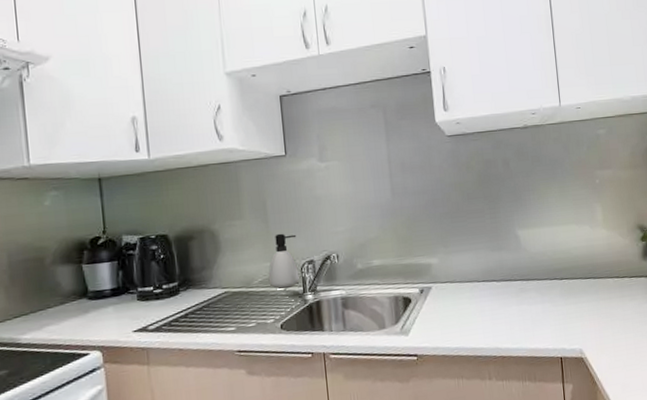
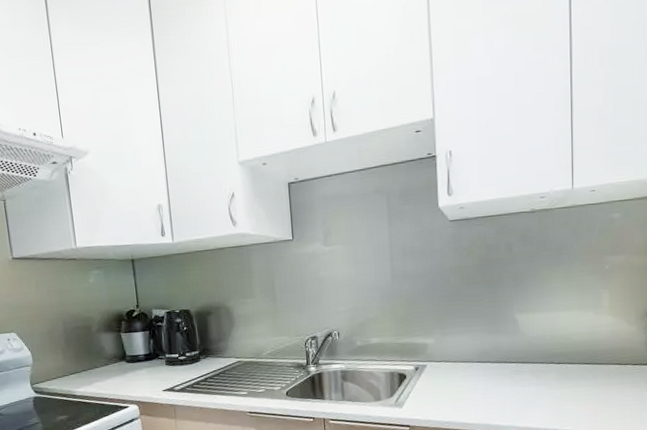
soap dispenser: present [268,233,300,290] -> none [276,311,304,362]

